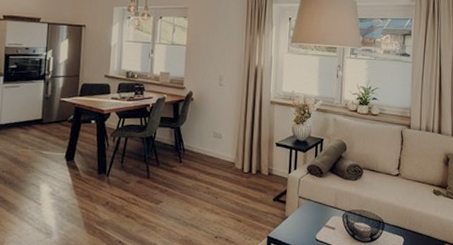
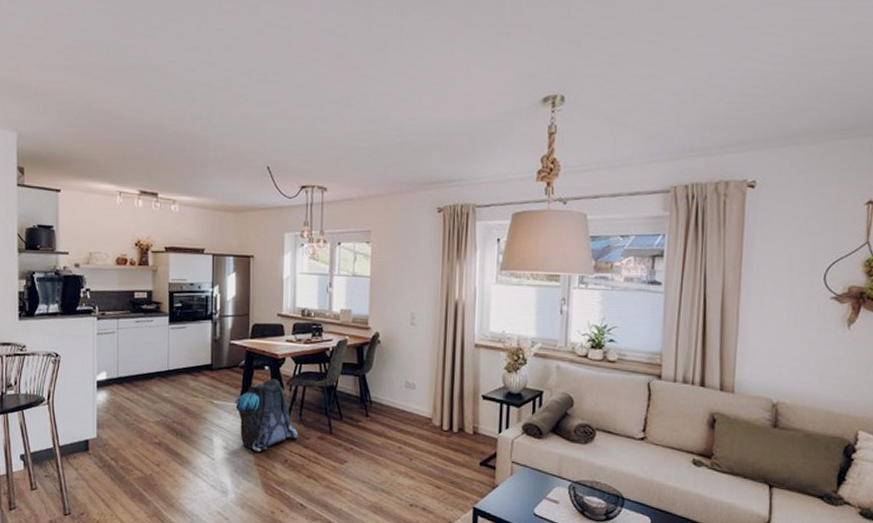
backpack: none [63,131,119,196] -> present [235,379,298,452]

